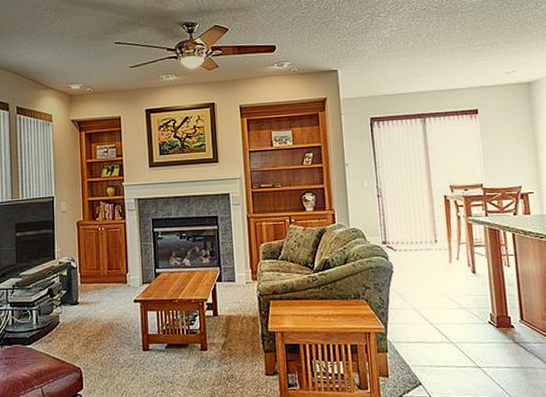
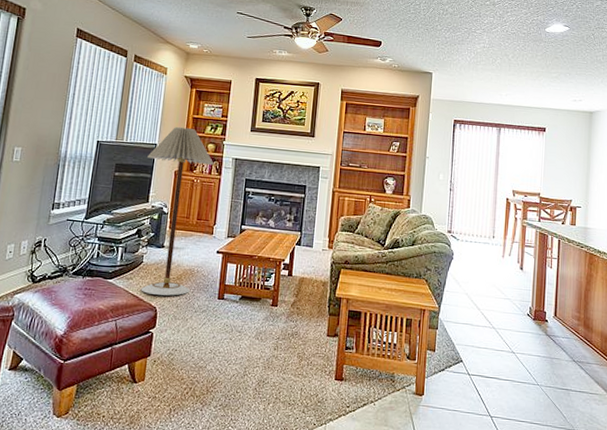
floor lamp: none [46,174,116,355] -> present [141,126,214,296]

